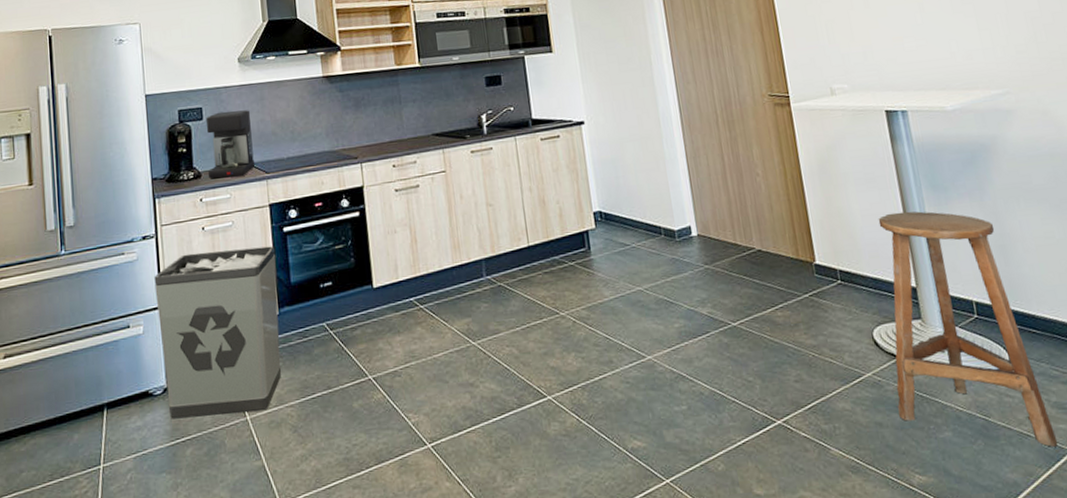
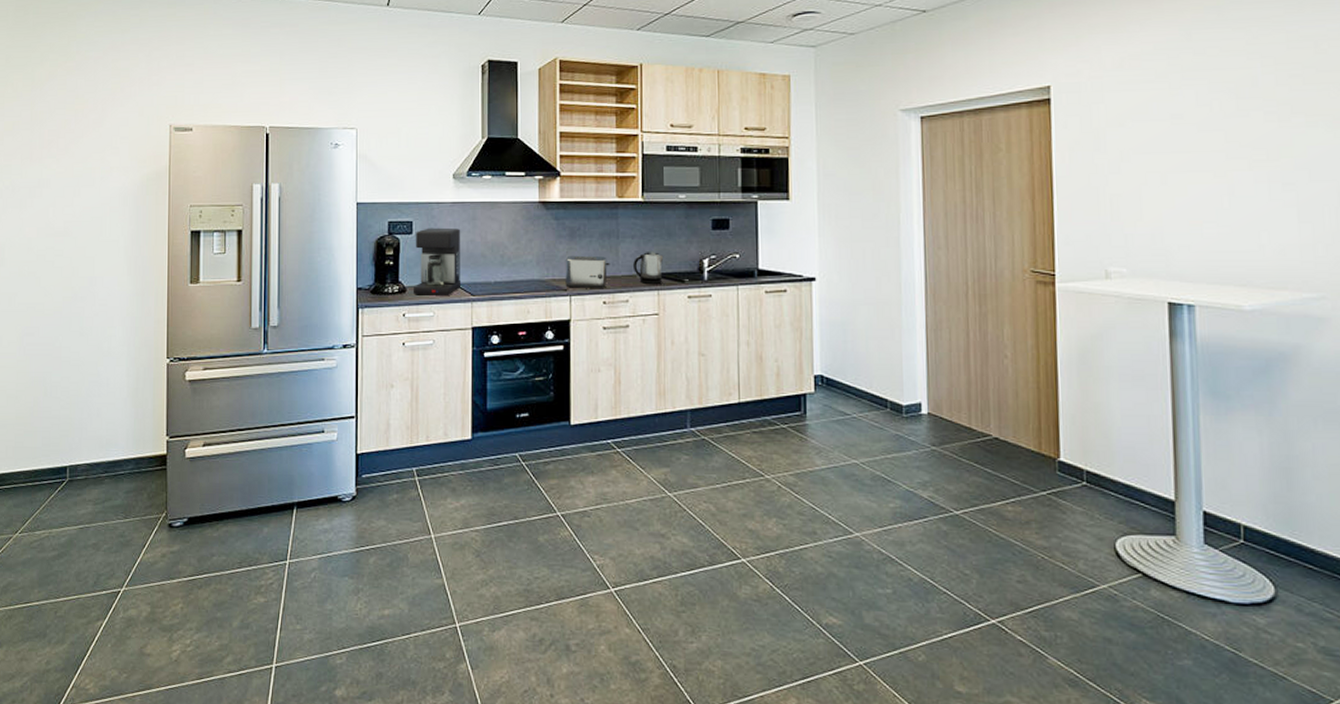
recycling bin: present [154,246,282,419] -> none [352,367,474,530]
toaster: none [353,122,396,156] -> present [565,255,610,289]
kettle: none [417,113,446,145] -> present [633,252,664,285]
bar stool: present [878,211,1058,447] -> none [1132,416,1319,695]

